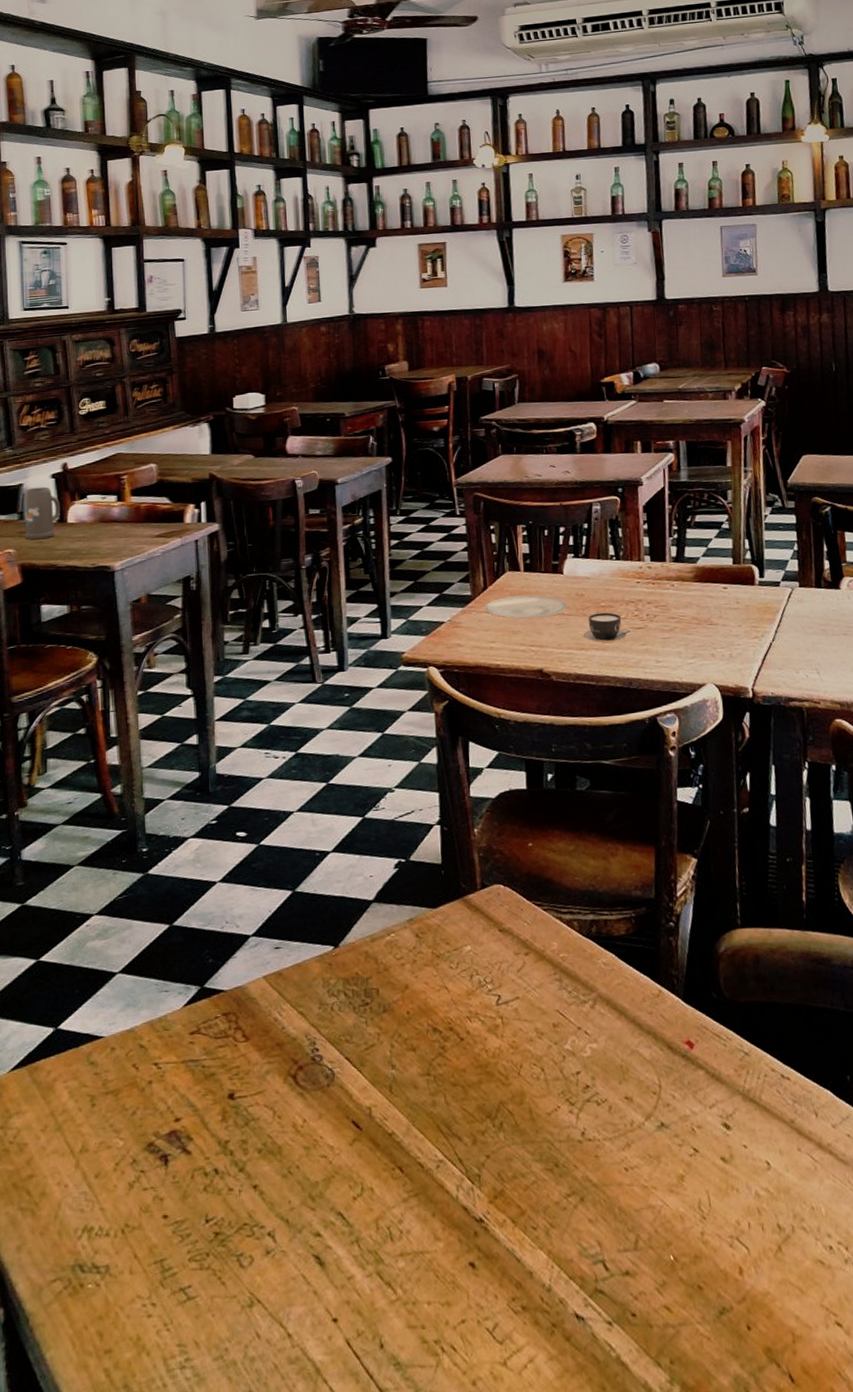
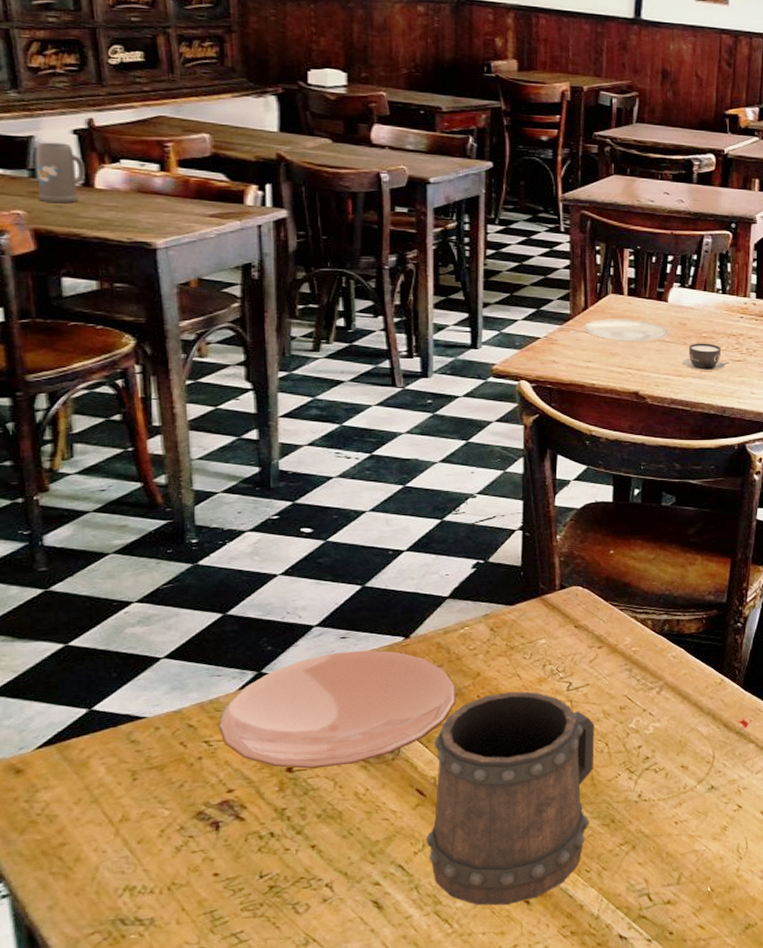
saucer: none [166,961,387,1096] -> present [218,650,457,769]
beer mug: none [364,1006,532,1268] -> present [425,691,595,906]

